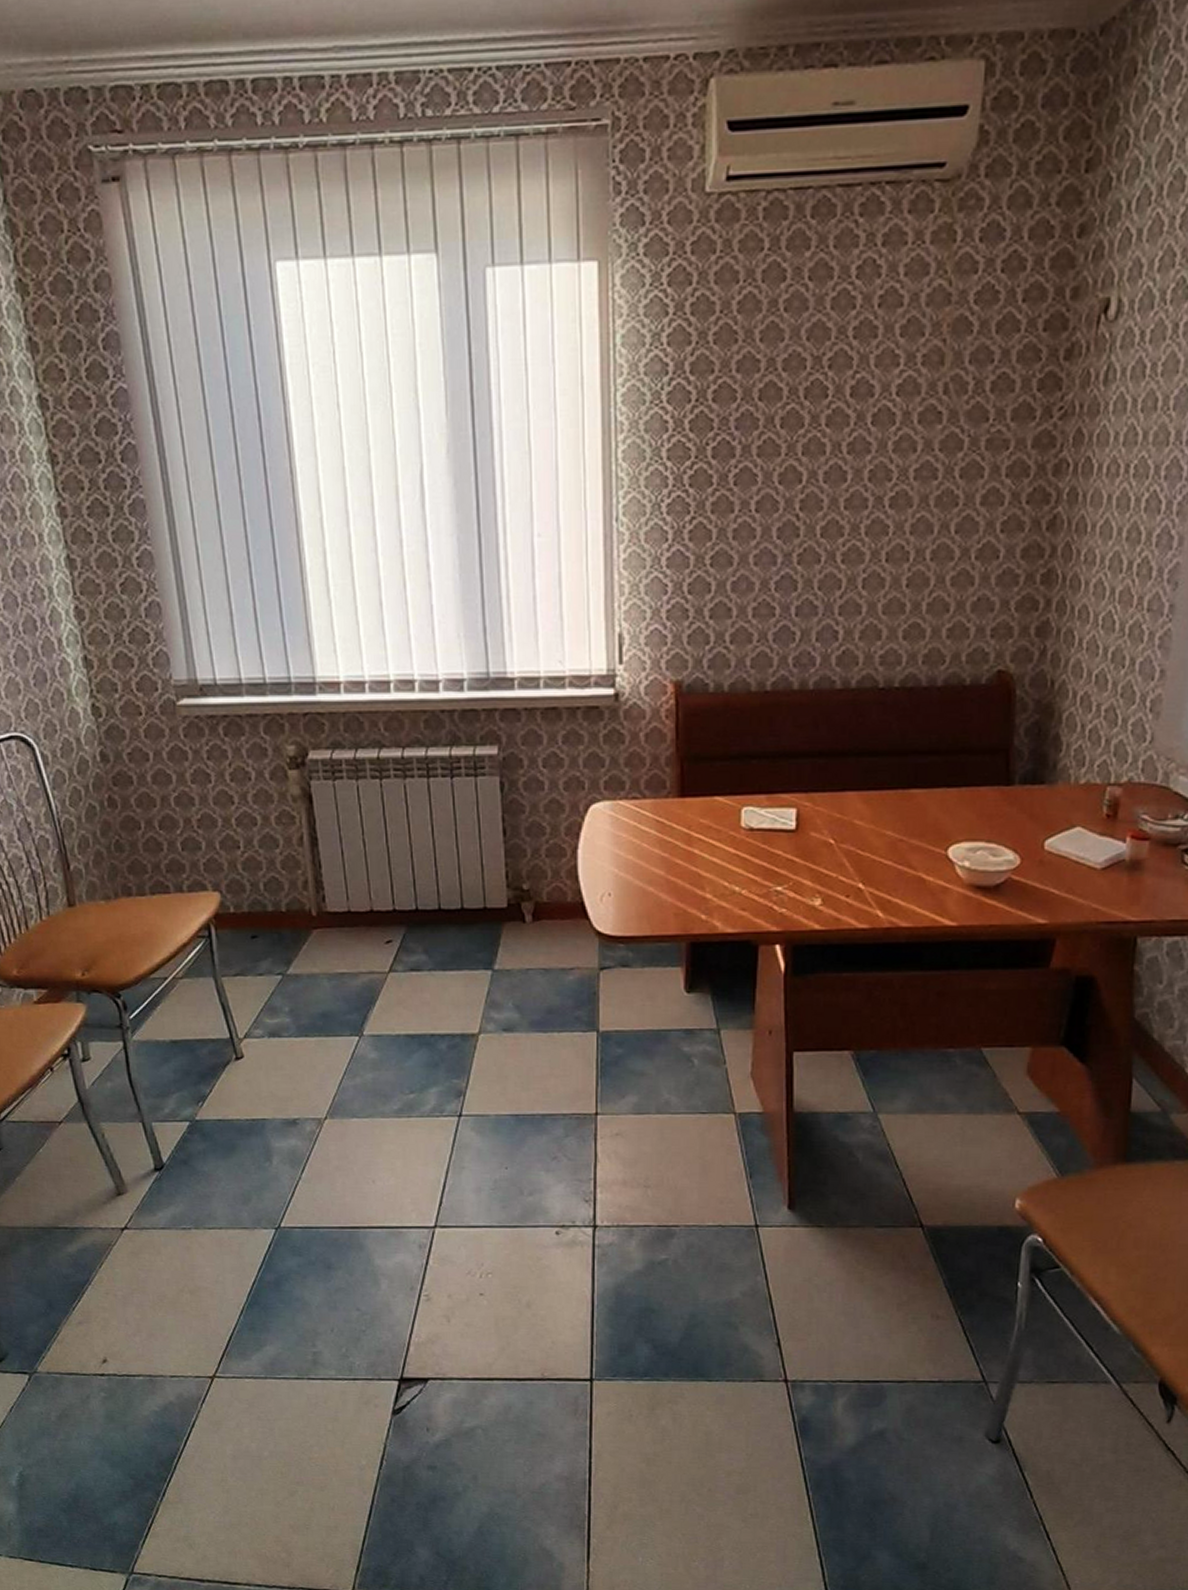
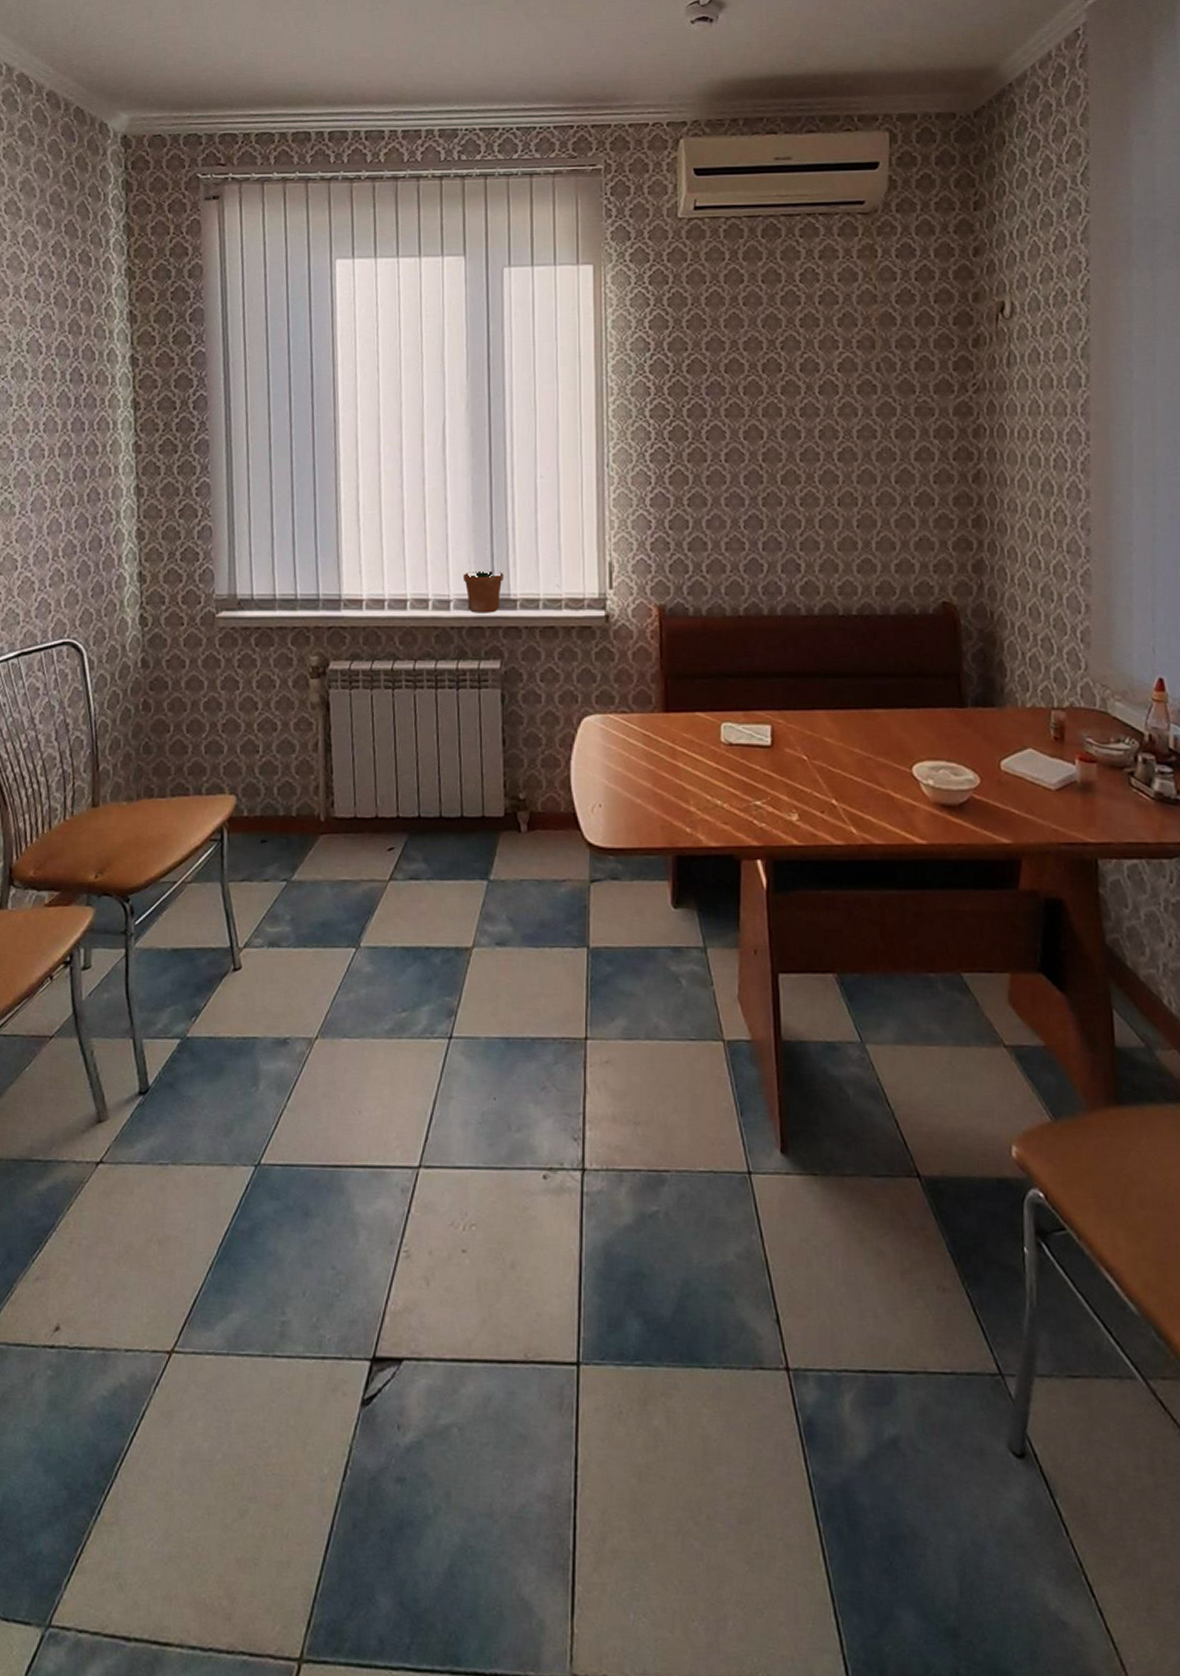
planter: none [452,646,498,695] -> present [462,570,503,613]

